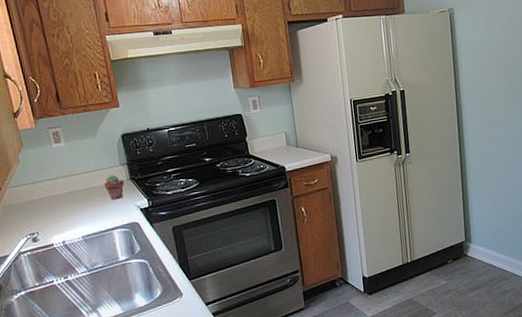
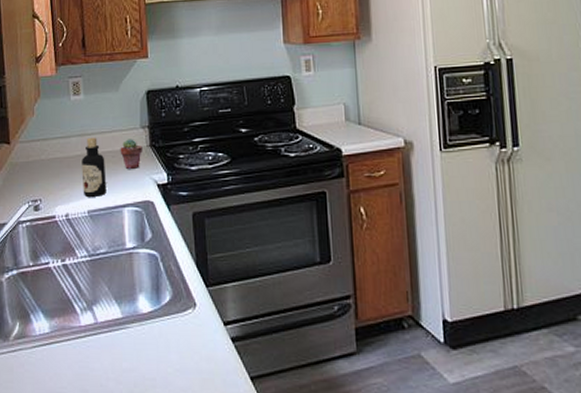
bottle: none [70,176,97,226] -> present [82,137,106,197]

